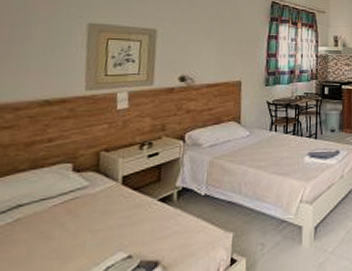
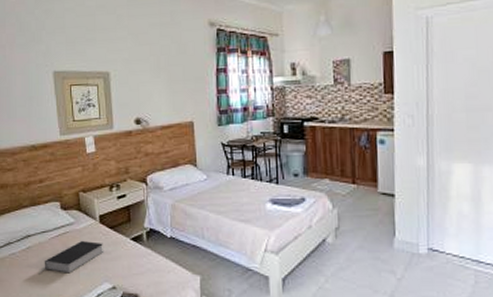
book: none [26,206,123,252] -> present [39,241,103,274]

